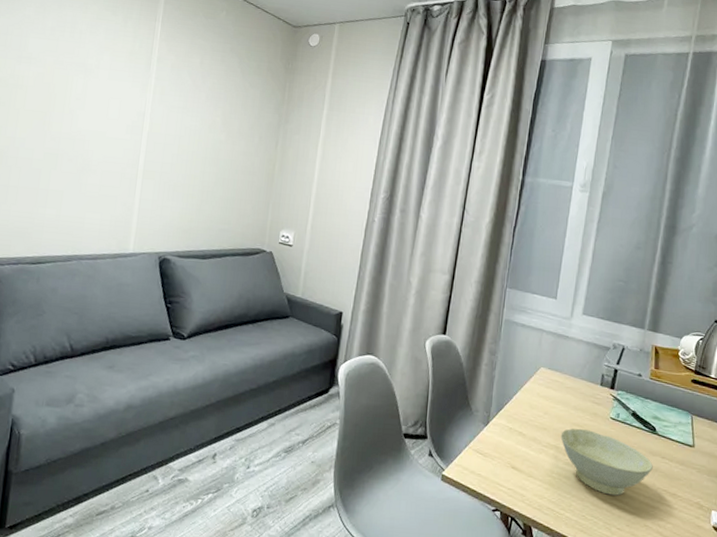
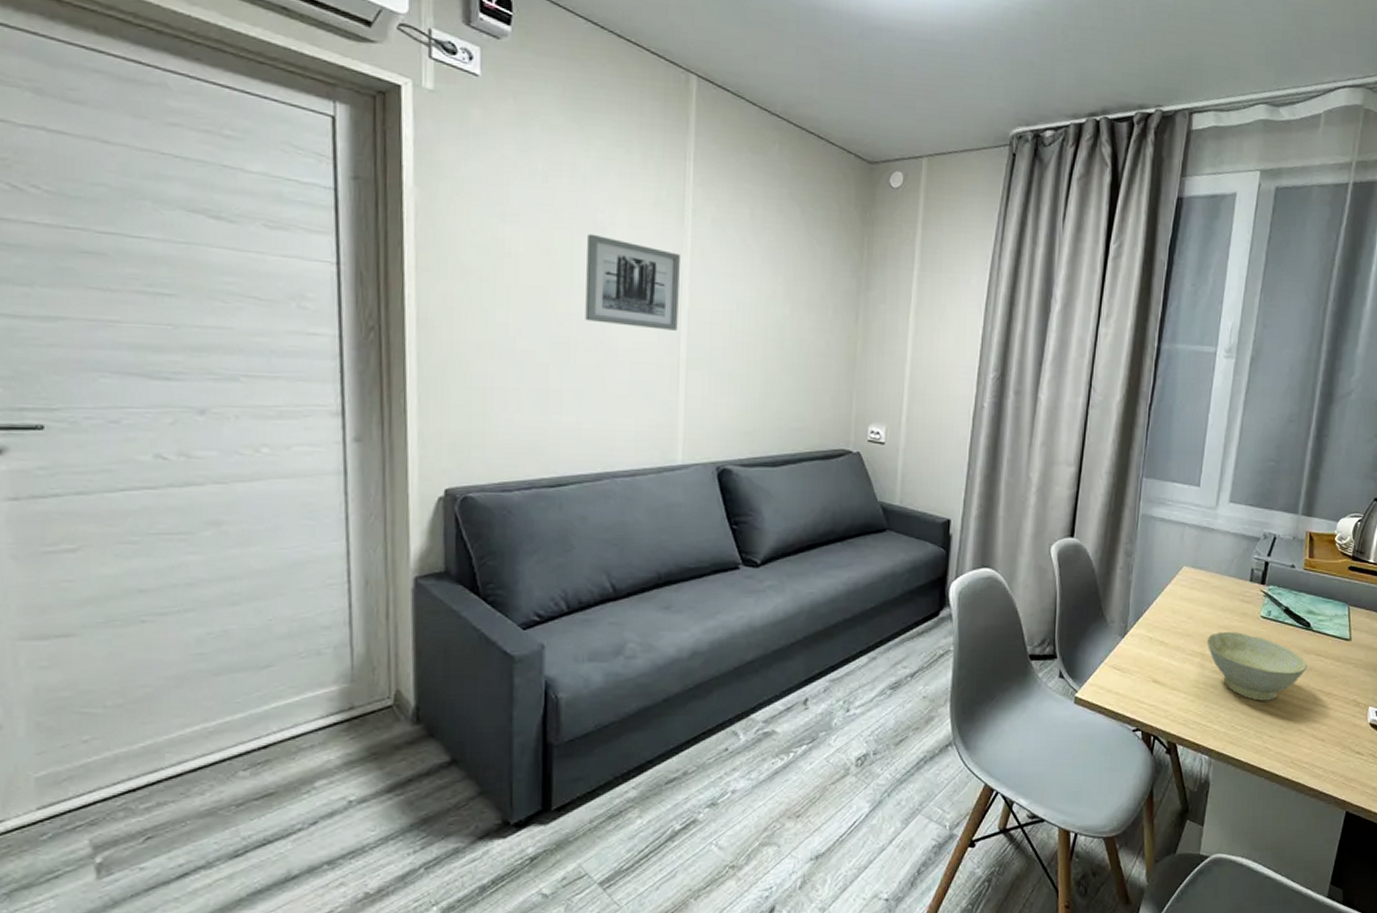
wall art: none [71,73,145,149] -> present [585,233,680,331]

